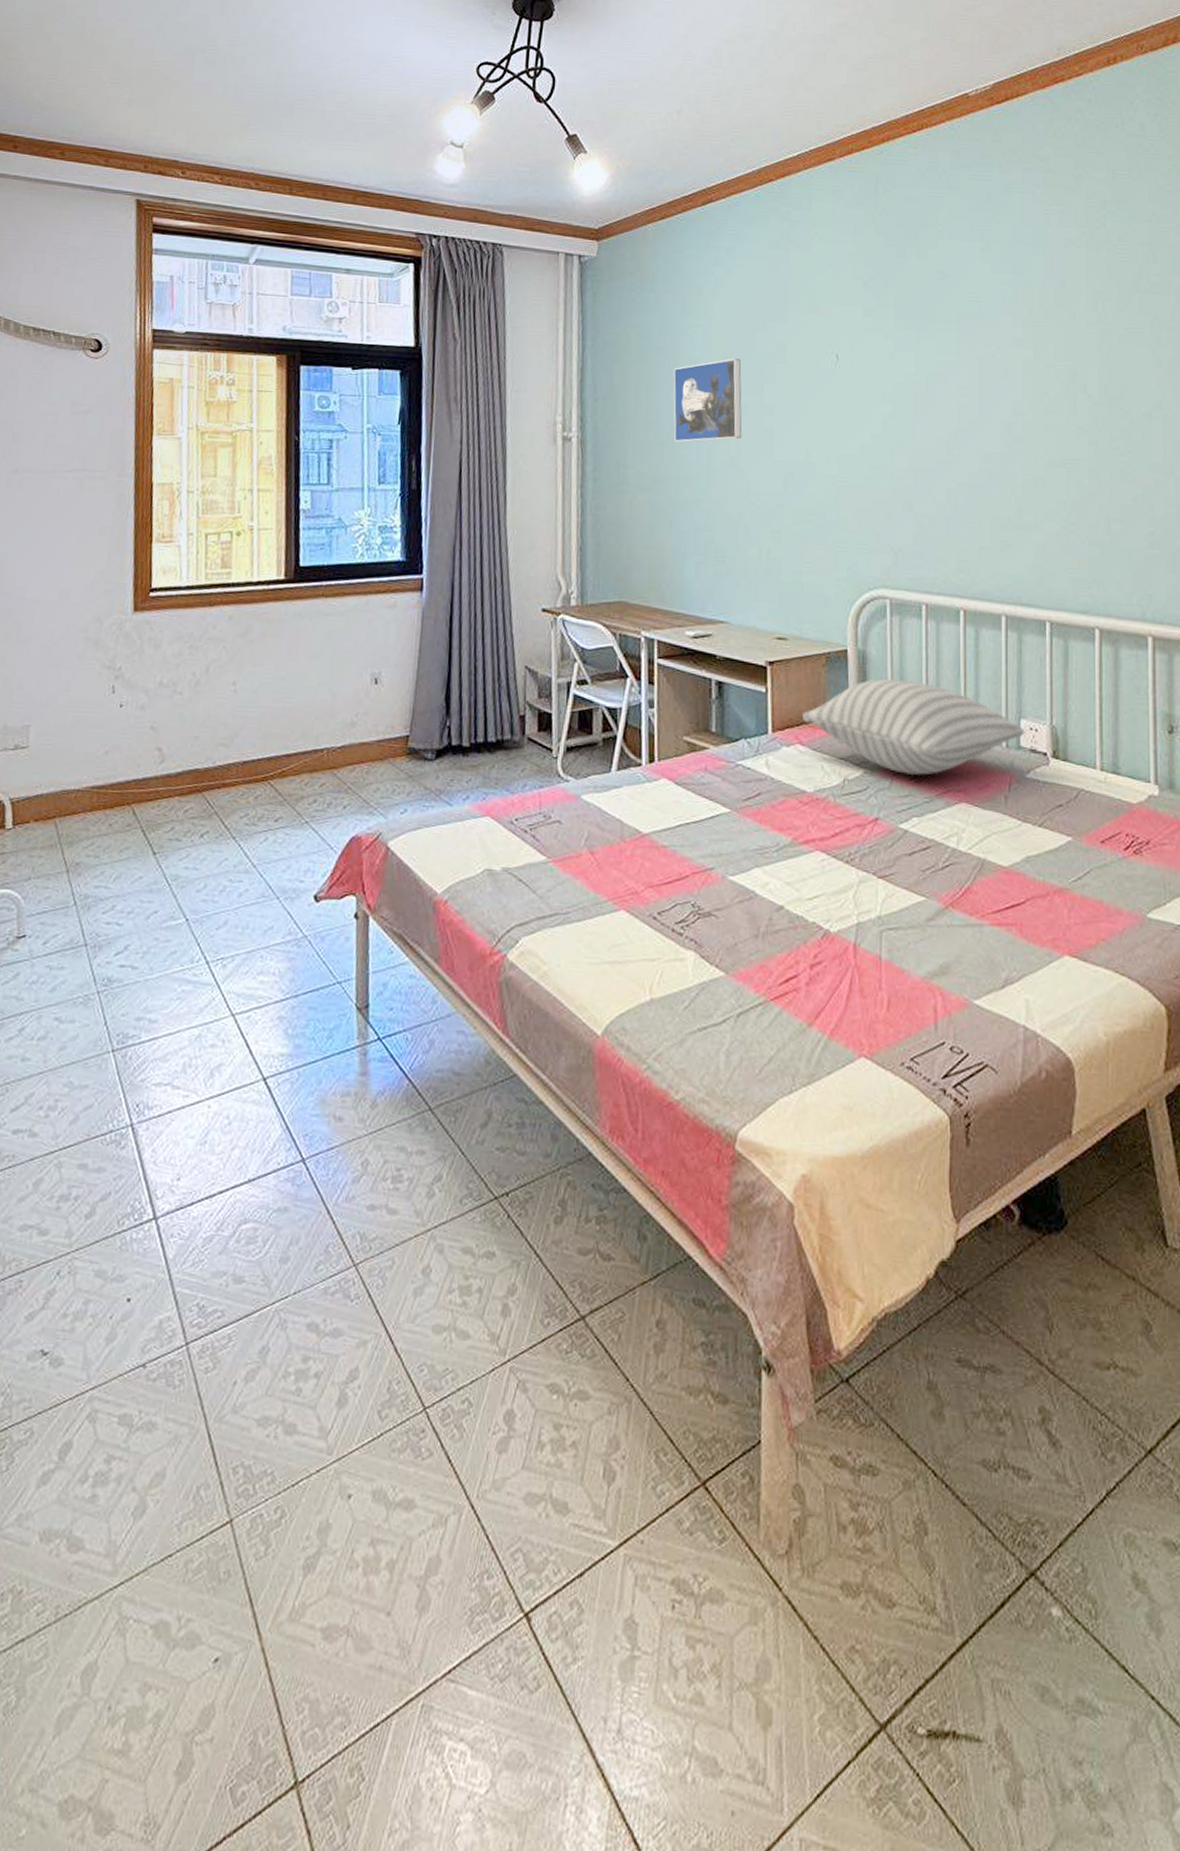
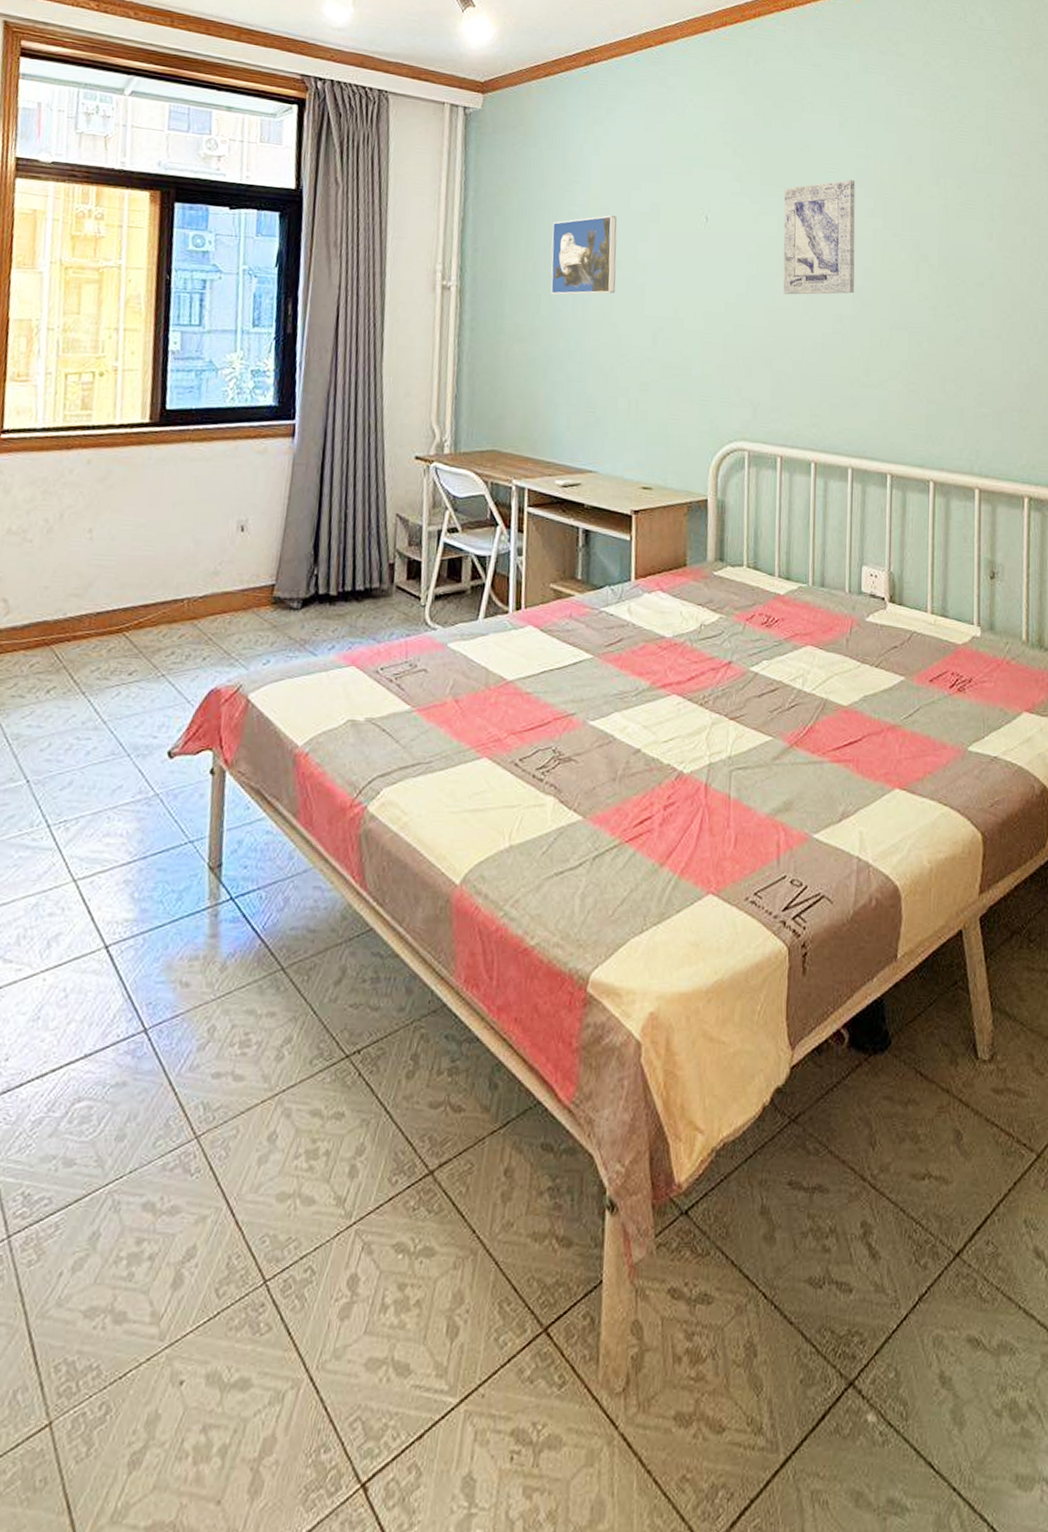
pillow: present [801,678,1026,776] -> none [663,526,867,621]
wall art: none [921,308,1004,434] -> present [783,179,856,295]

